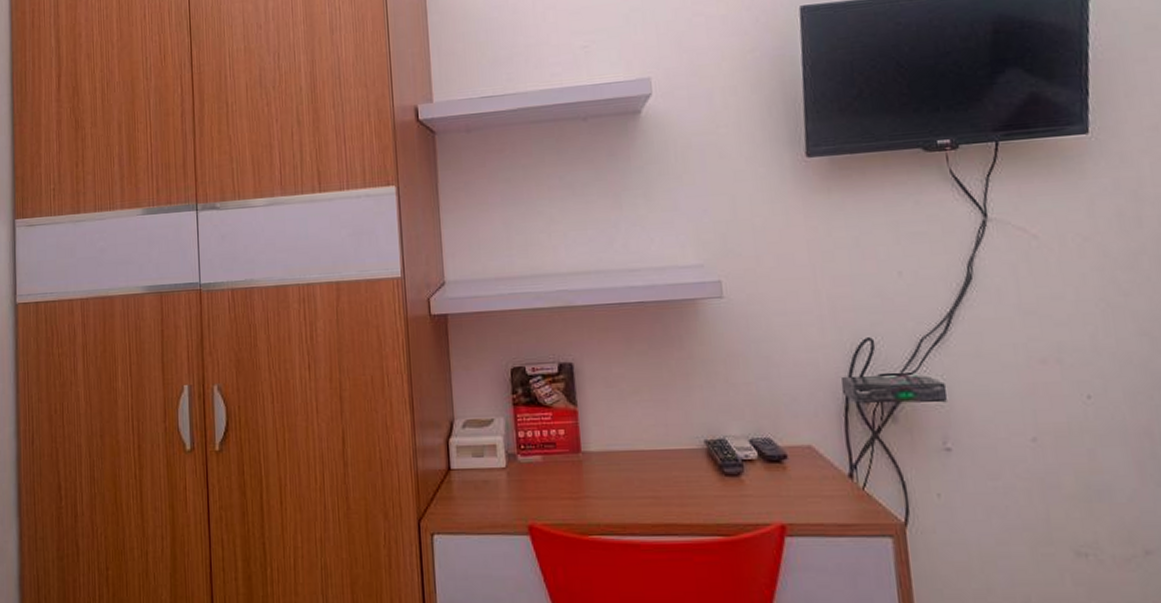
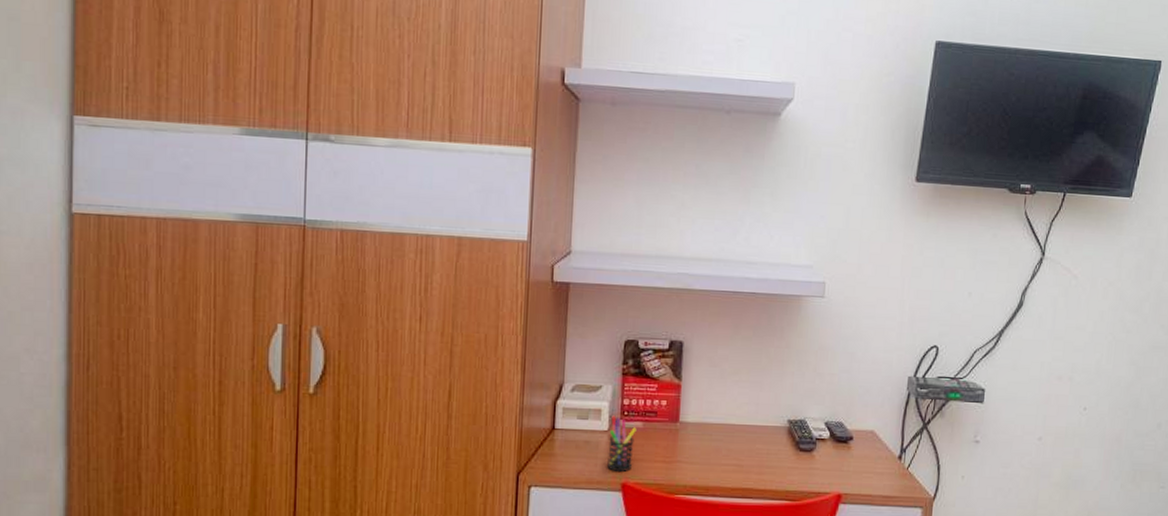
pen holder: none [507,450,537,514] -> present [607,415,637,473]

